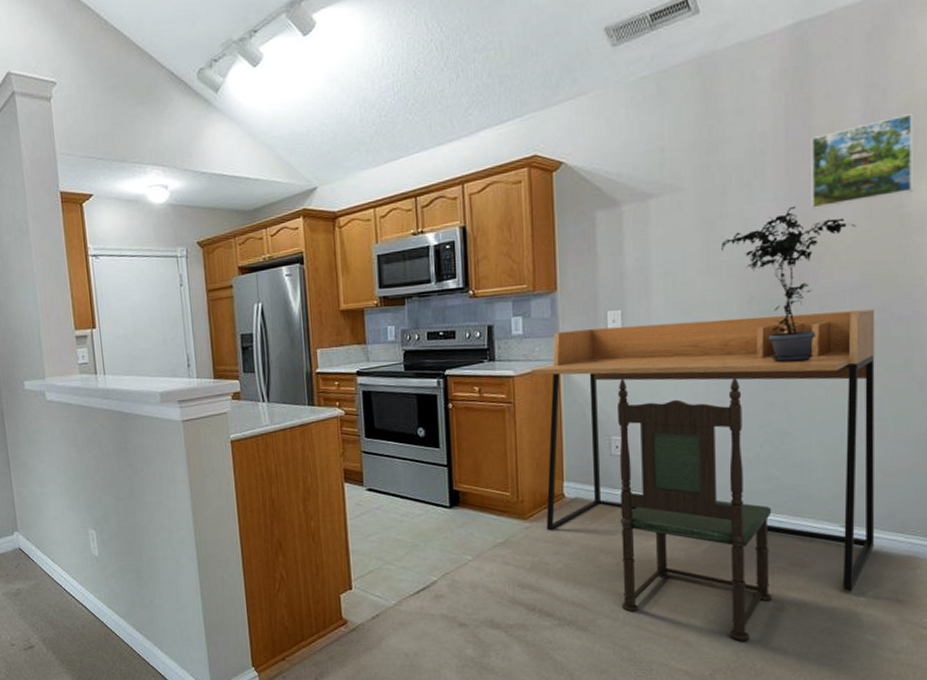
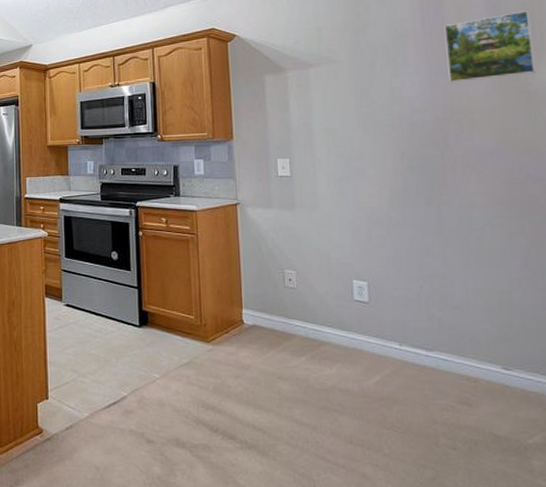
desk: present [531,309,875,591] -> none [211,170,537,433]
dining chair: present [617,377,773,641] -> none [289,219,444,477]
potted plant: present [722,205,856,363] -> none [374,79,490,212]

